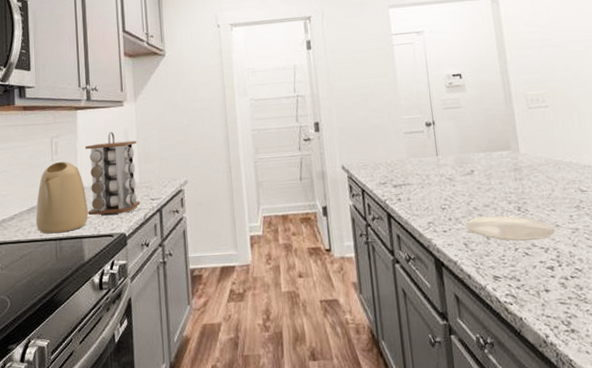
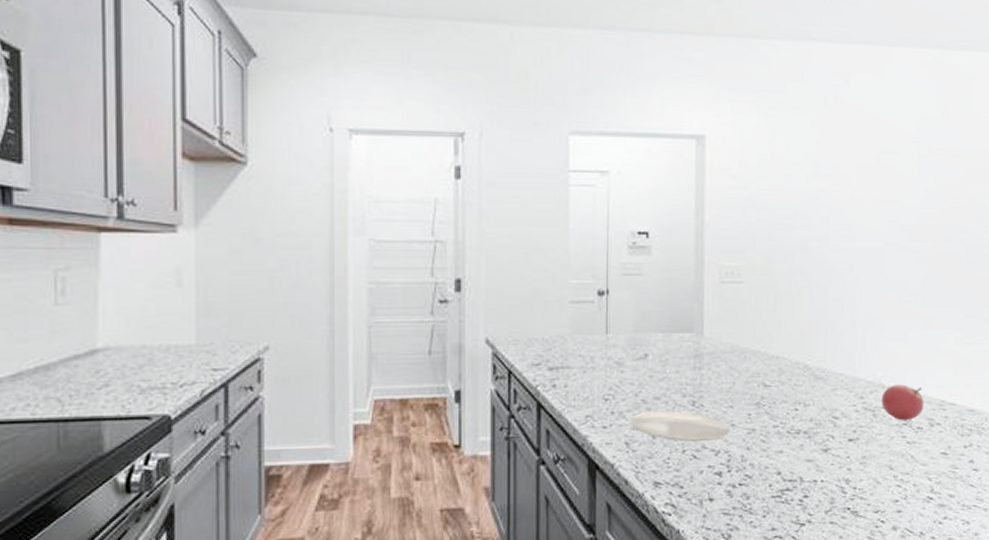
kettle: present [35,161,88,234] -> none [24,306,112,412]
spice rack: present [85,131,141,216] -> none [111,268,196,389]

